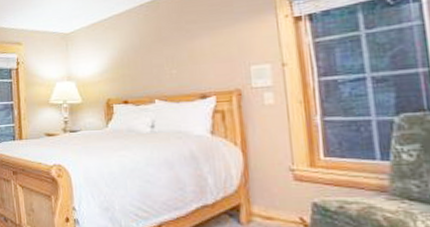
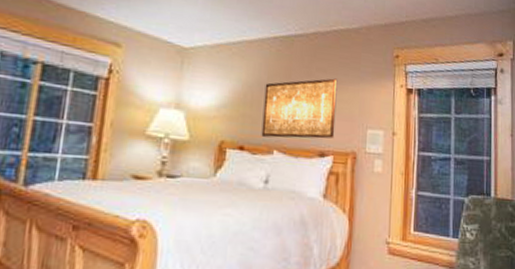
wall art: none [138,26,214,90] -> present [261,78,338,139]

